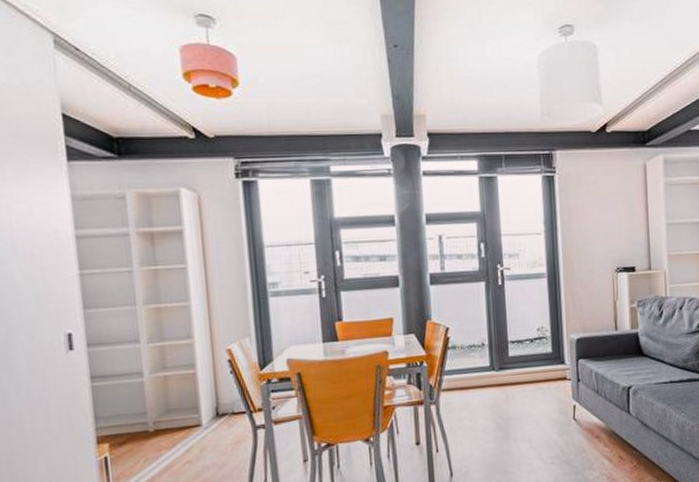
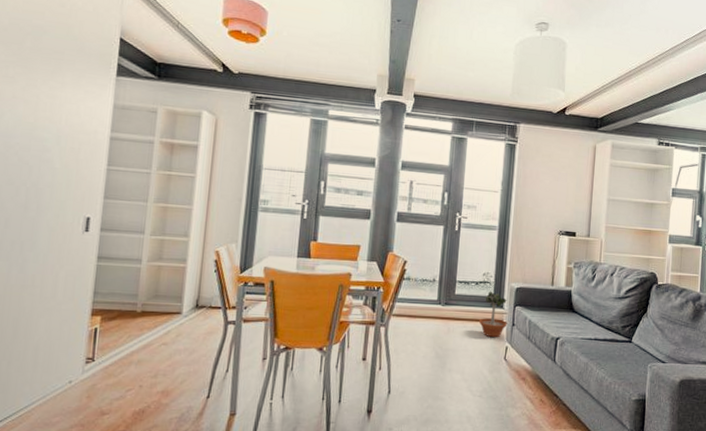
potted tree: none [539,346,572,398] -> present [478,291,507,338]

